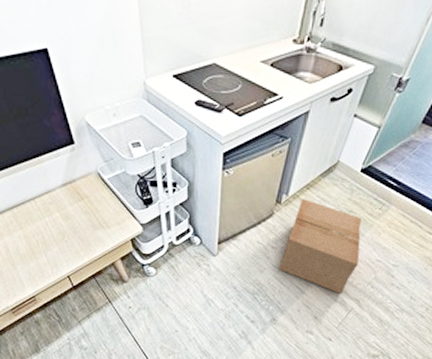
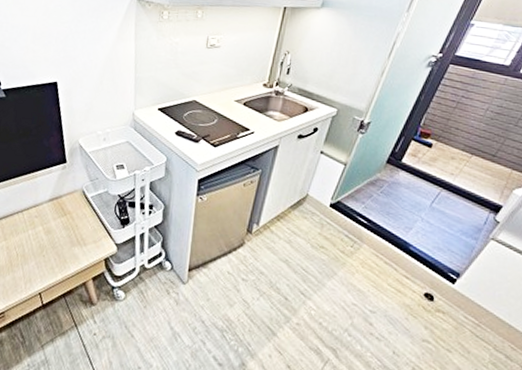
cardboard box: present [279,198,362,294] -> none [249,229,334,340]

